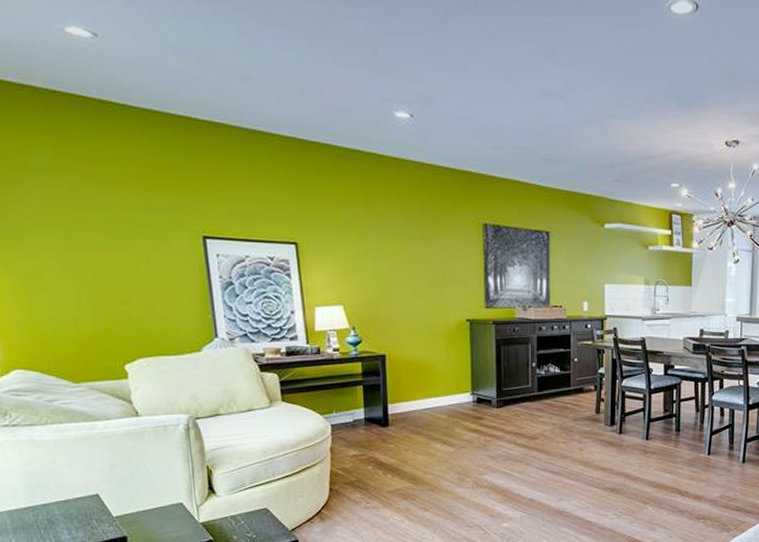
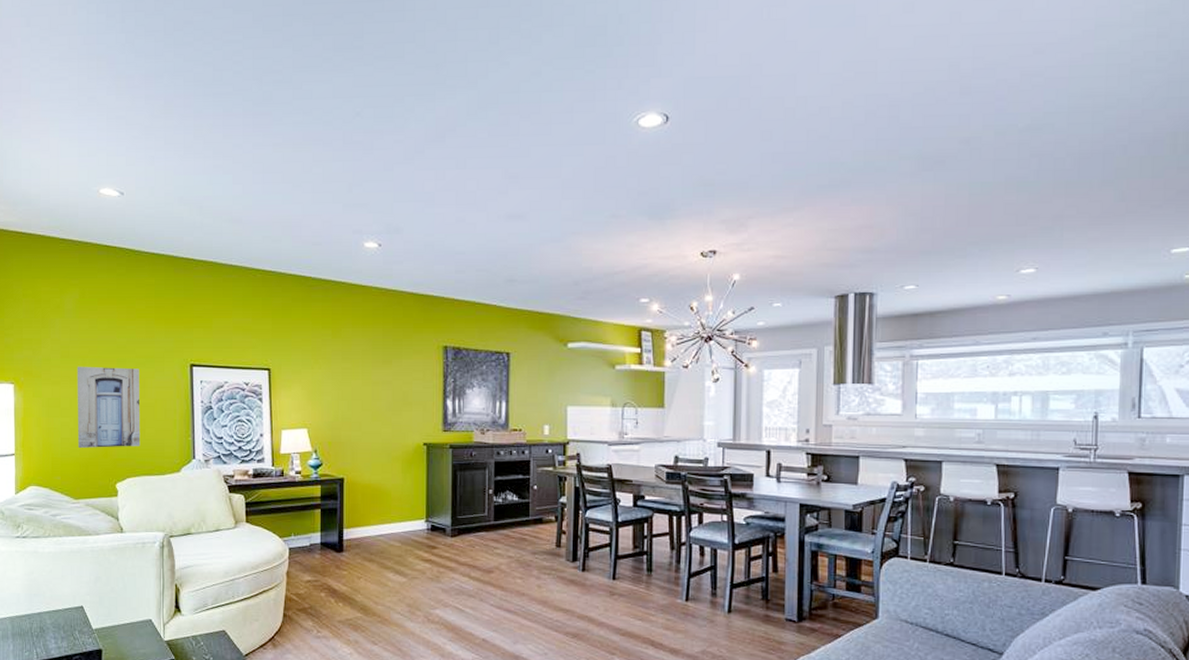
wall art: none [59,235,151,327] -> present [77,366,141,448]

